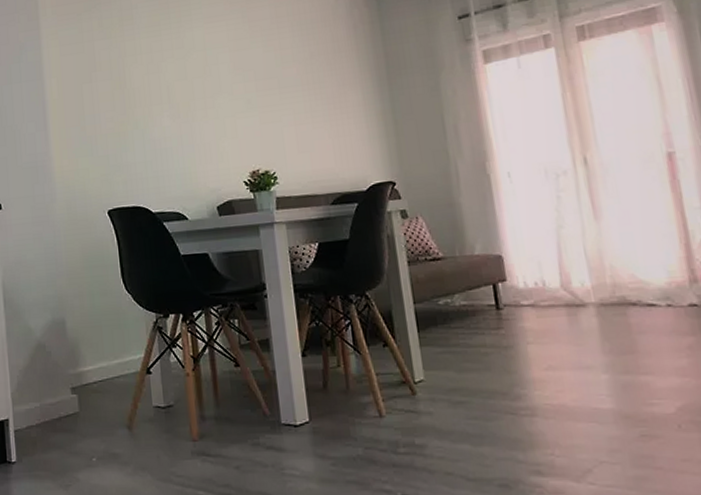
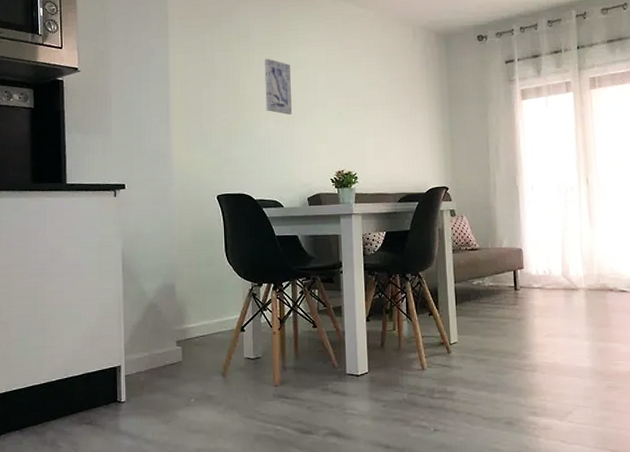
wall art: none [153,42,192,108] -> present [264,58,293,115]

